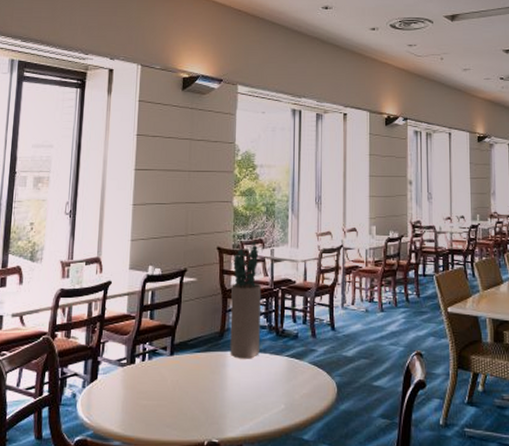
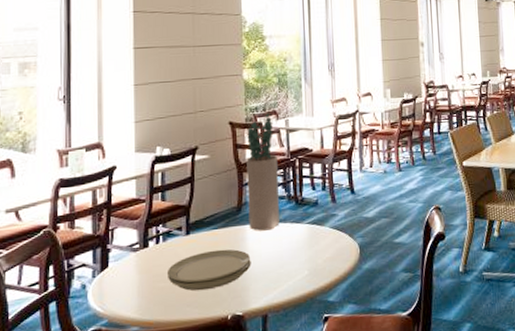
plate: none [150,373,230,413] -> present [166,249,251,291]

